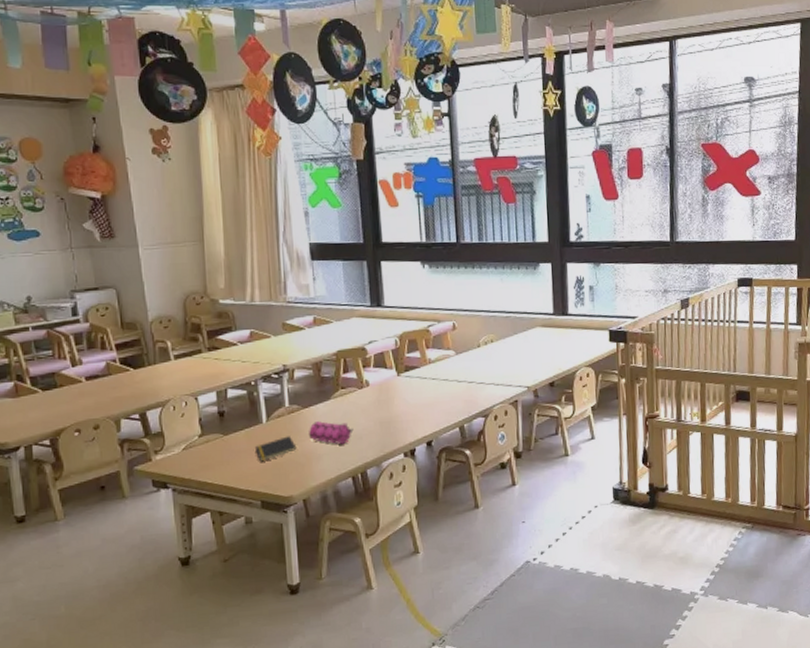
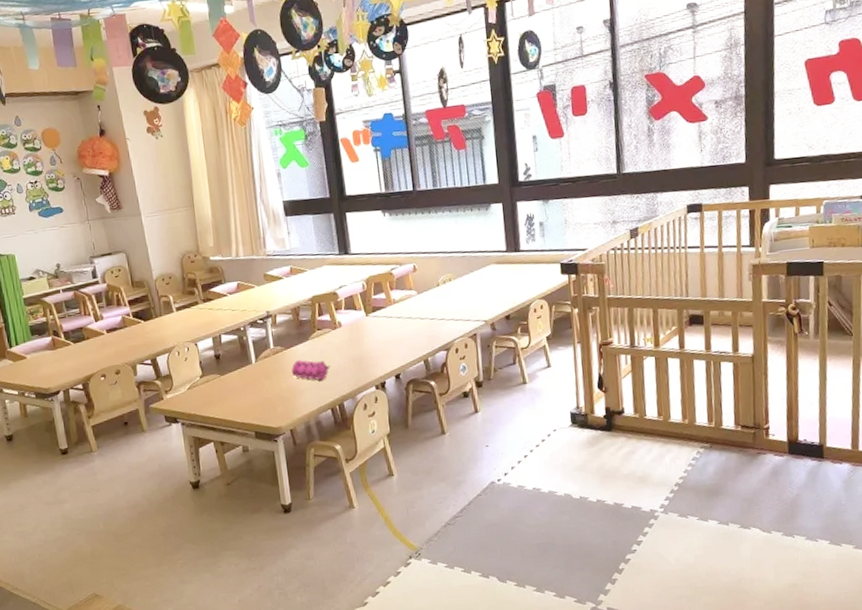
notepad: present [254,436,297,462] -> none [246,374,282,398]

